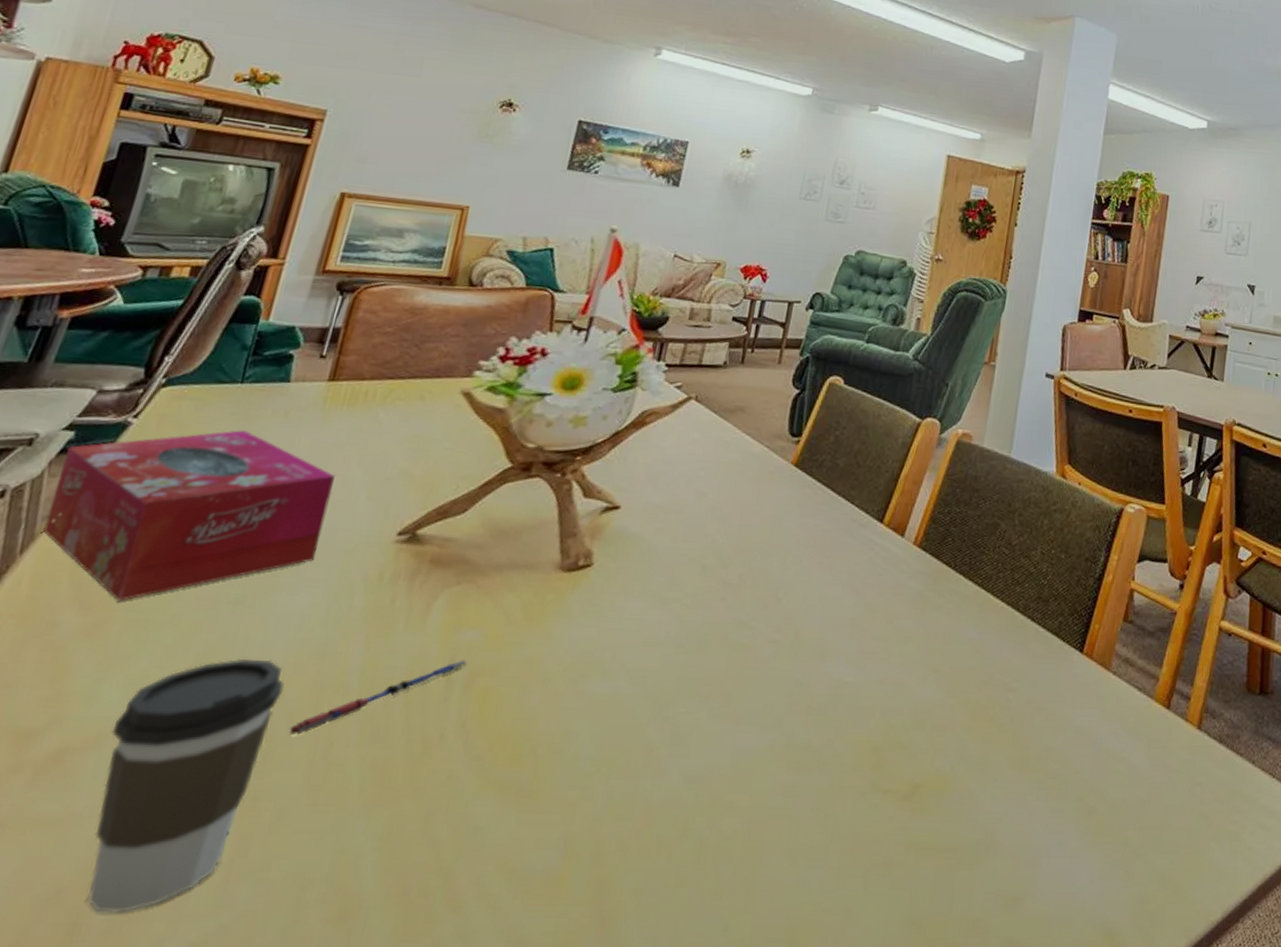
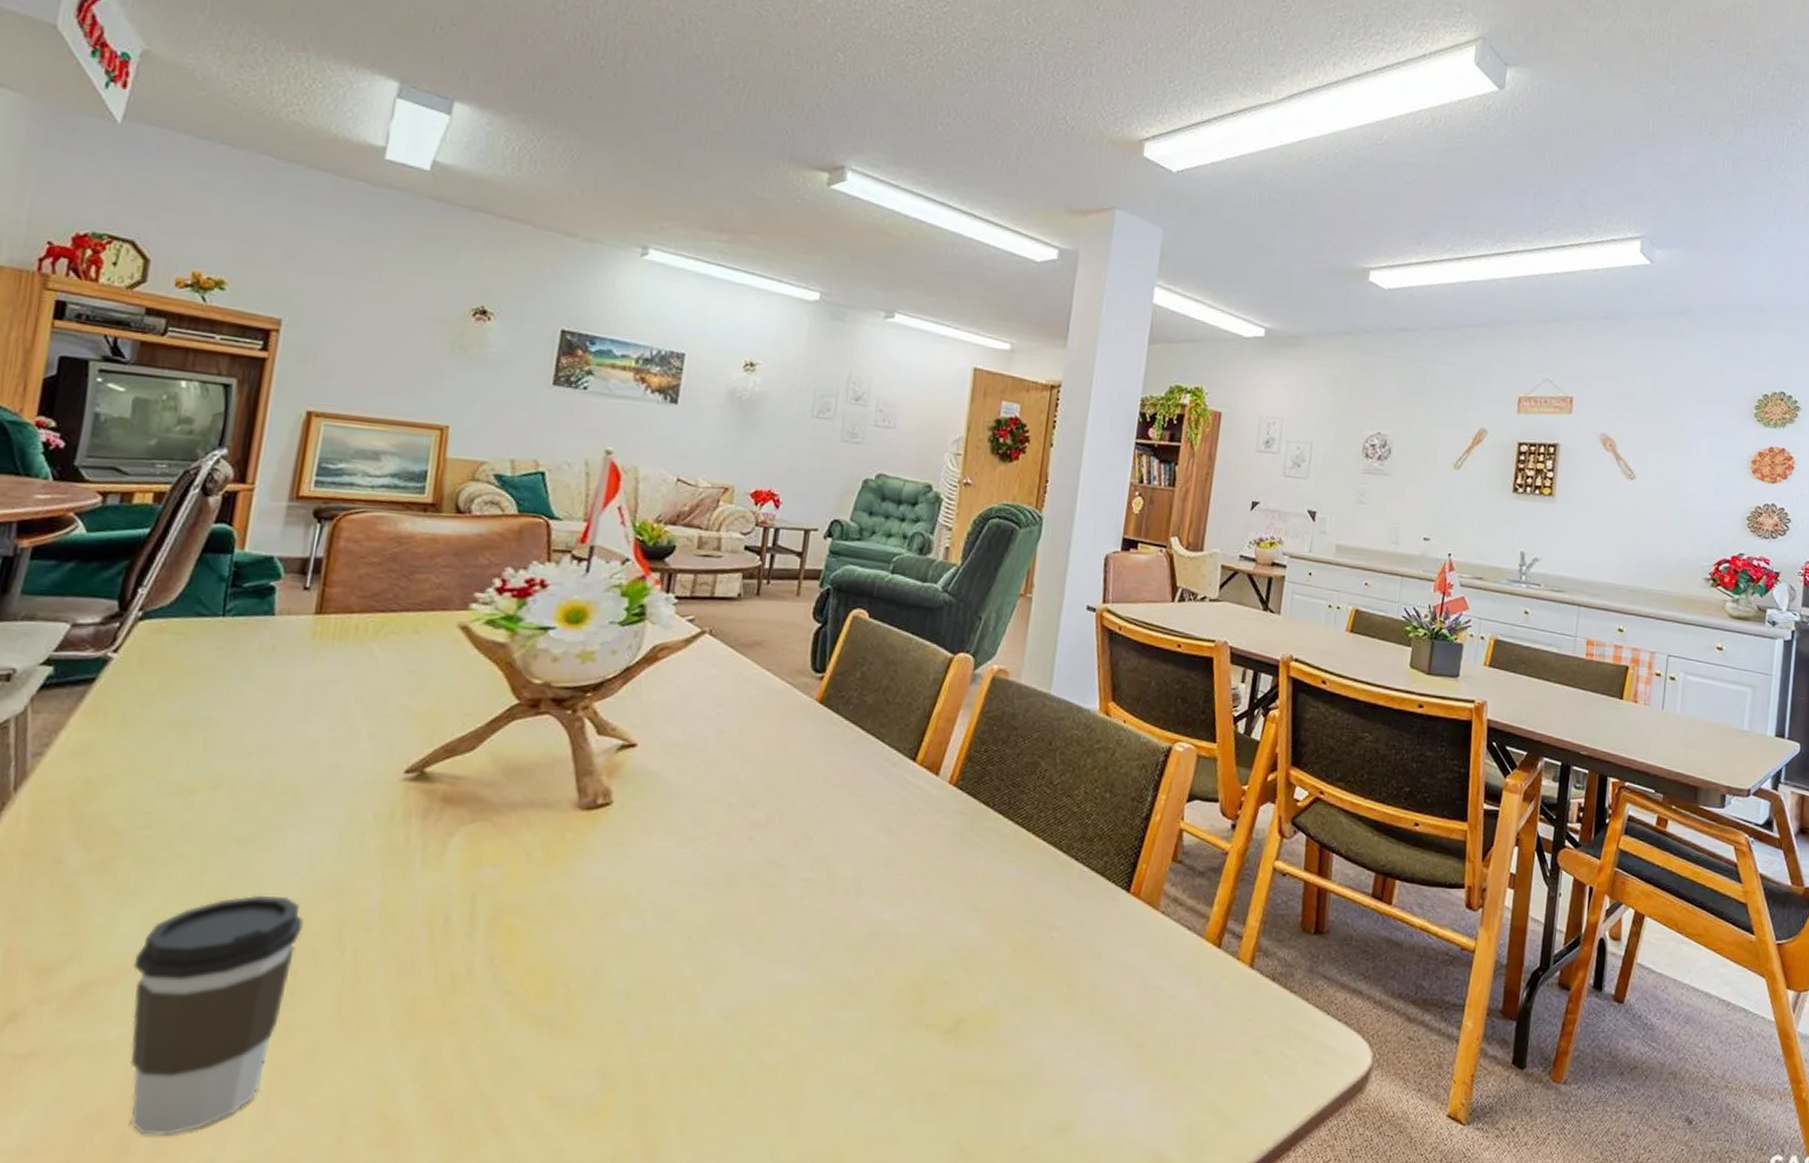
tissue box: present [43,429,335,601] -> none [35,664,333,838]
pen: present [288,659,467,735] -> none [312,897,490,969]

